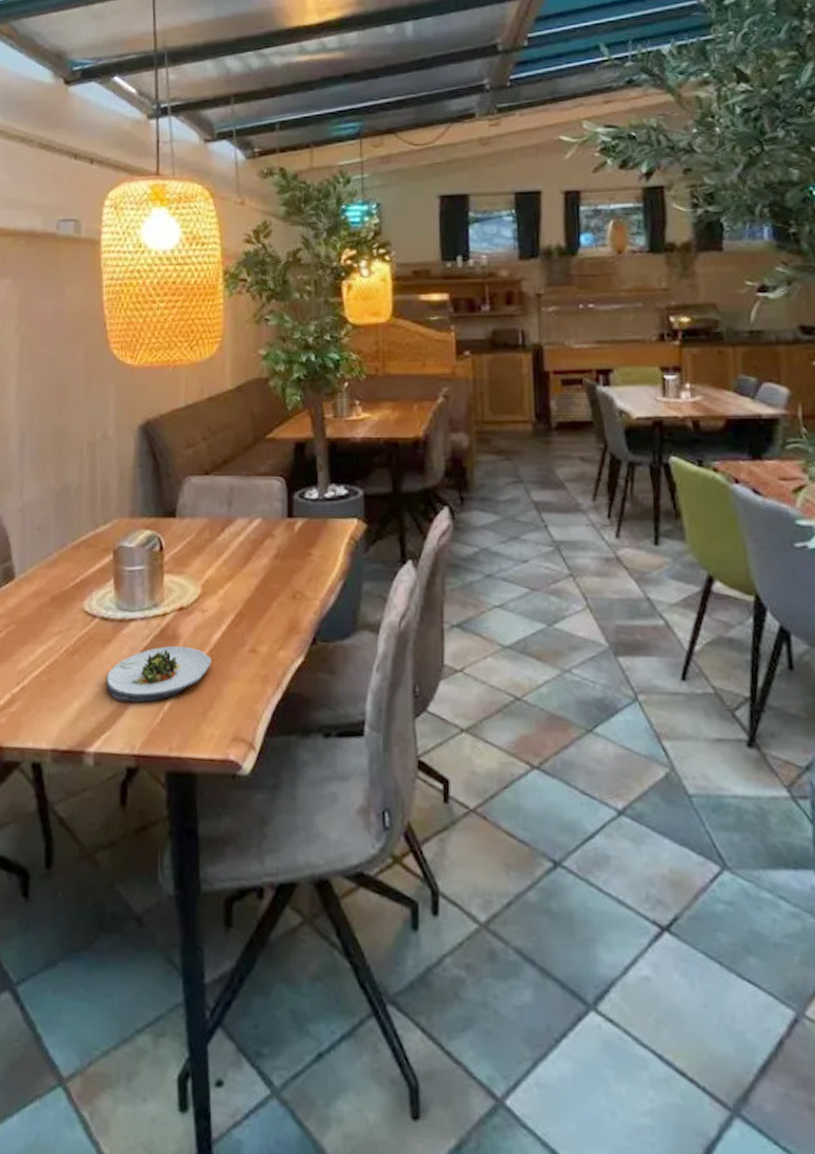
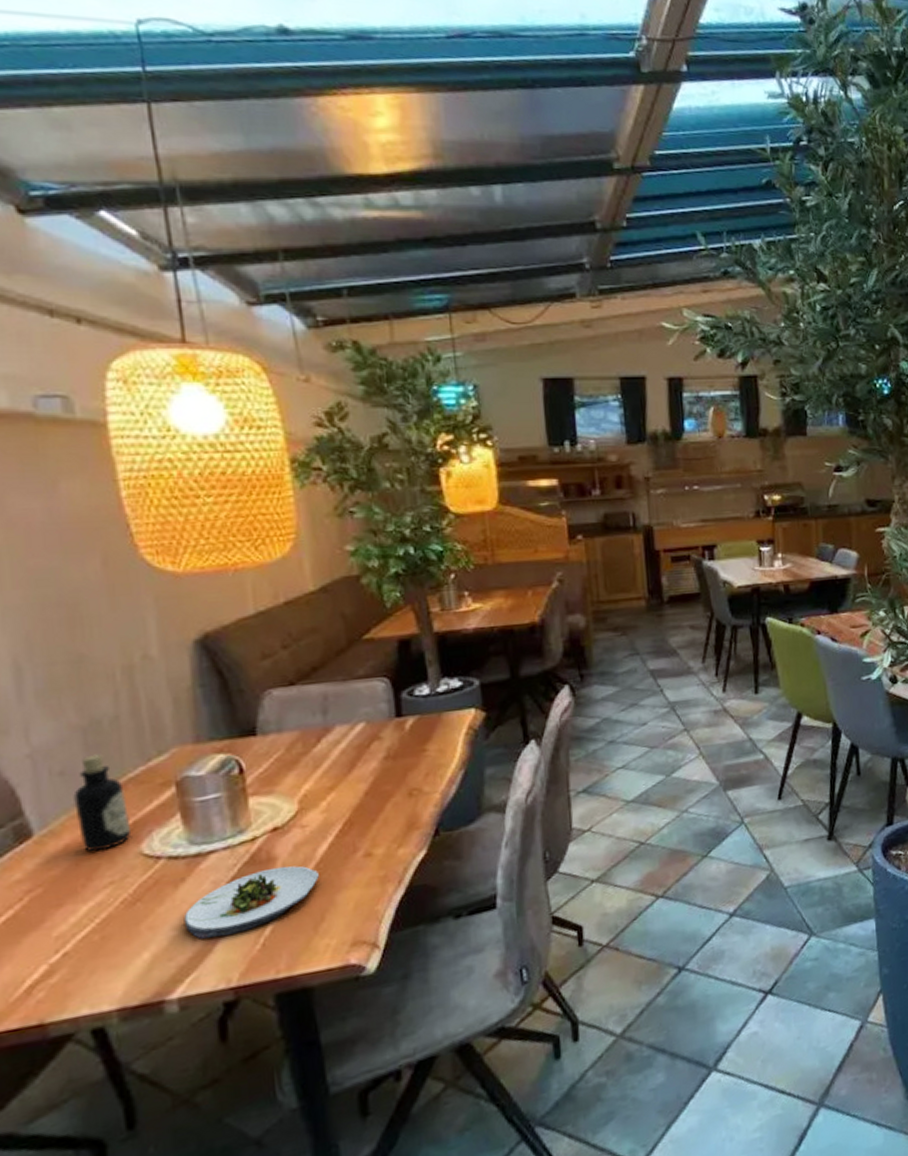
bottle: none [44,515,79,601] -> present [73,754,132,852]

